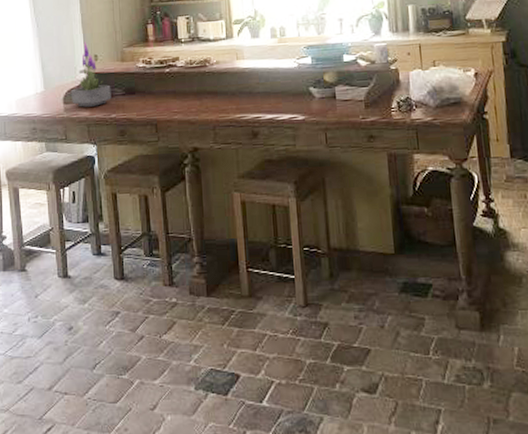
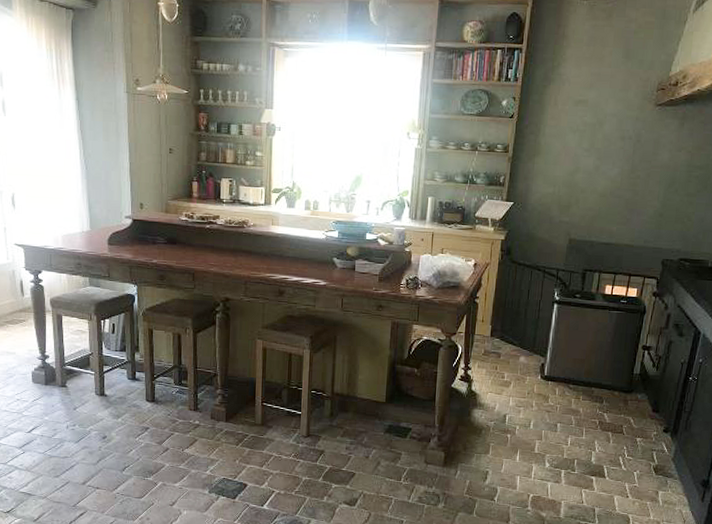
potted plant: present [71,41,111,107] -> none [116,189,154,251]

